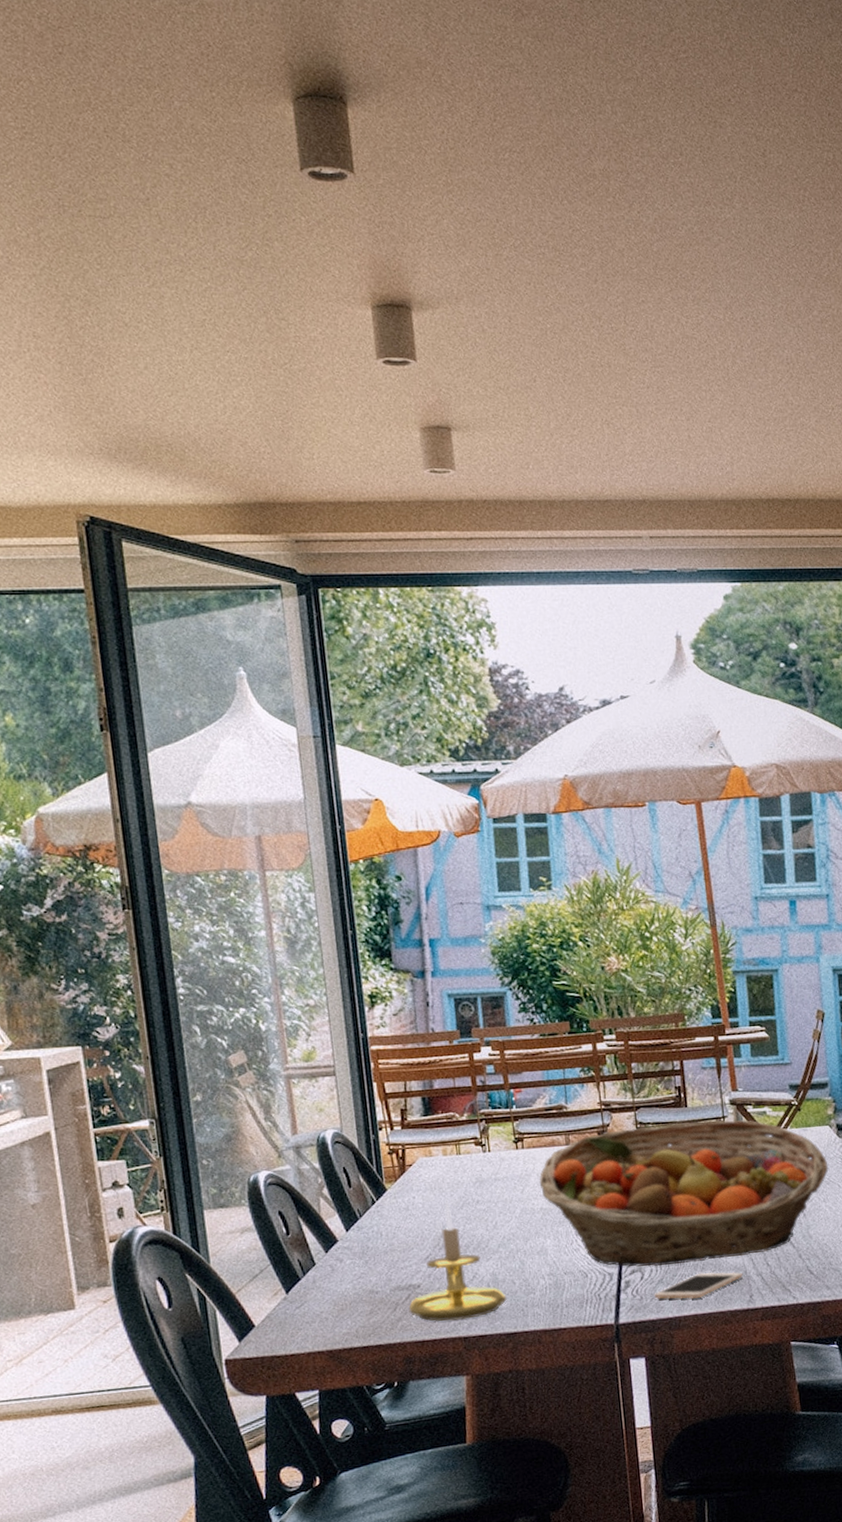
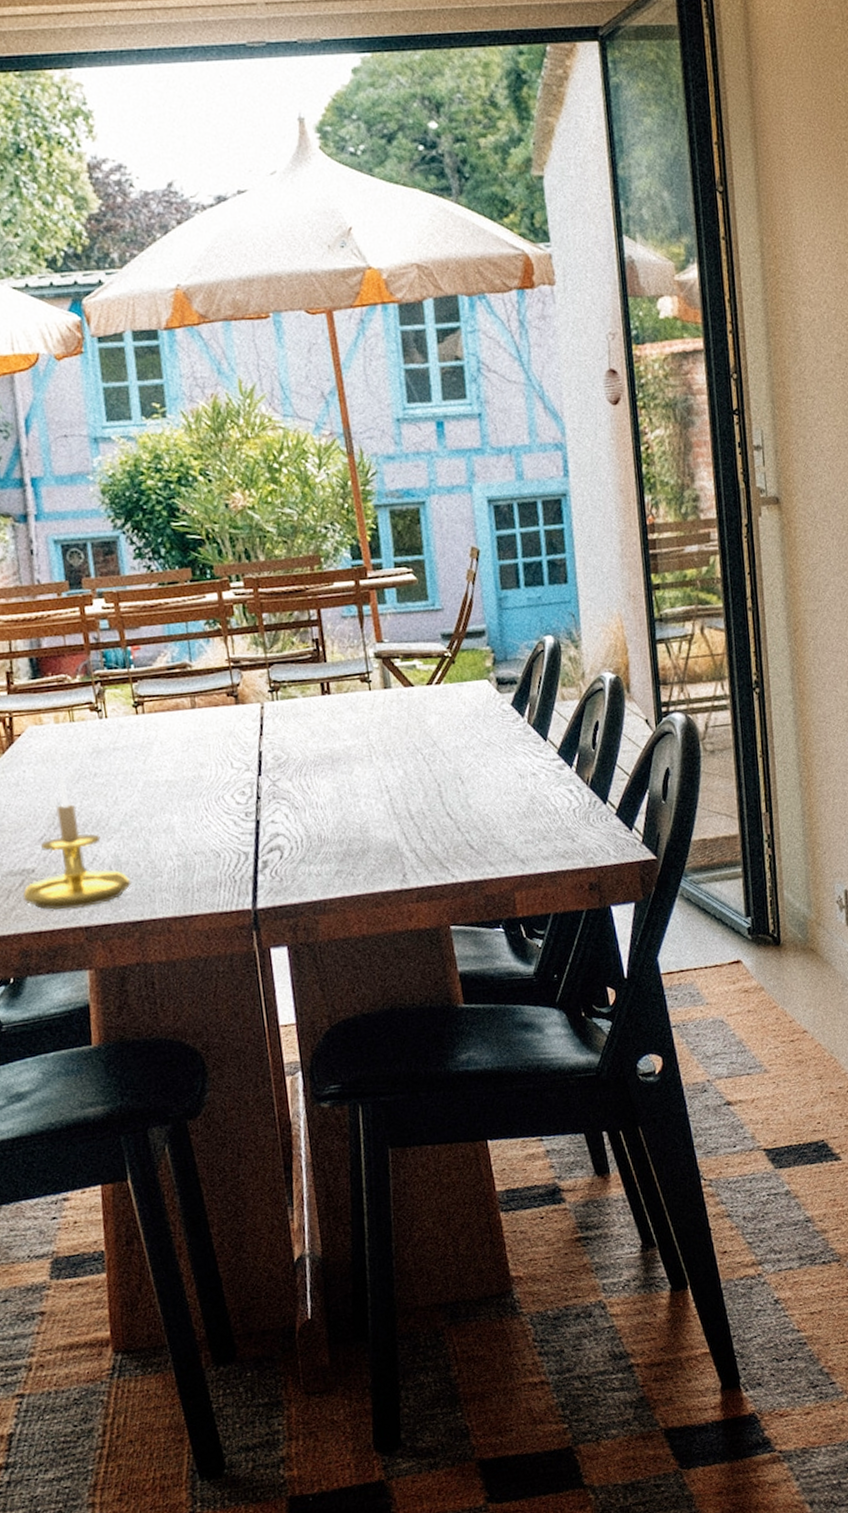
fruit basket: present [539,1119,829,1267] -> none [163,674,488,845]
cell phone: present [654,1271,743,1300] -> none [295,848,394,881]

